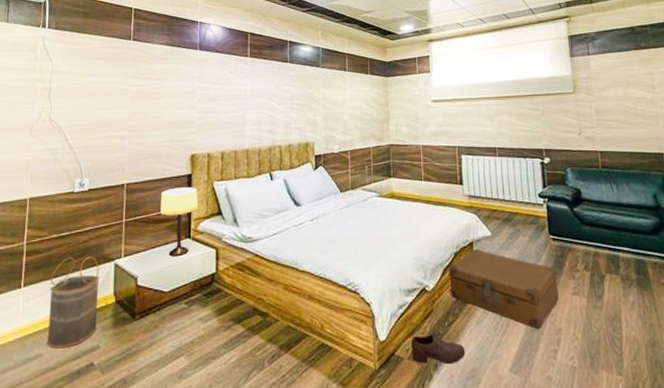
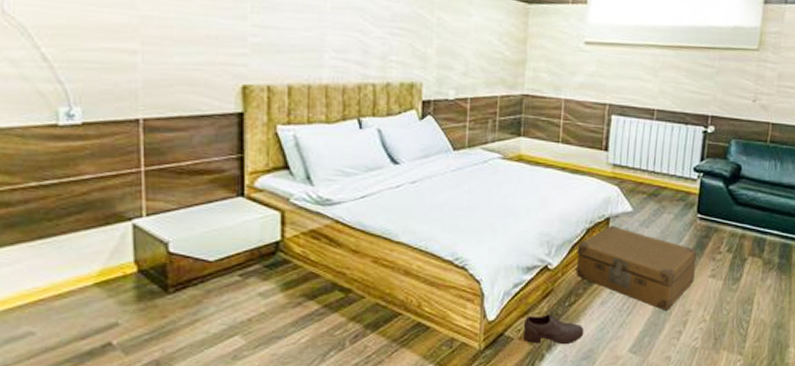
basket: present [46,256,100,349] -> none [33,213,114,326]
table lamp: present [160,187,198,257] -> none [198,129,254,219]

